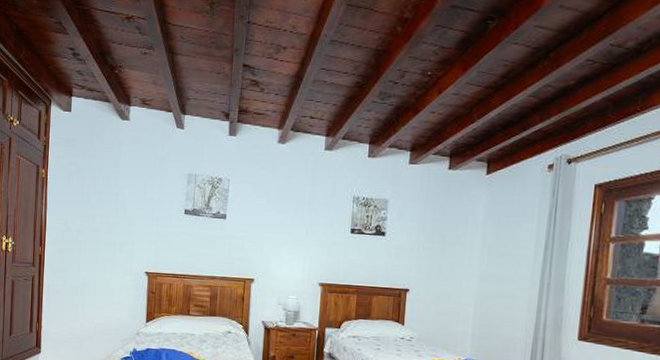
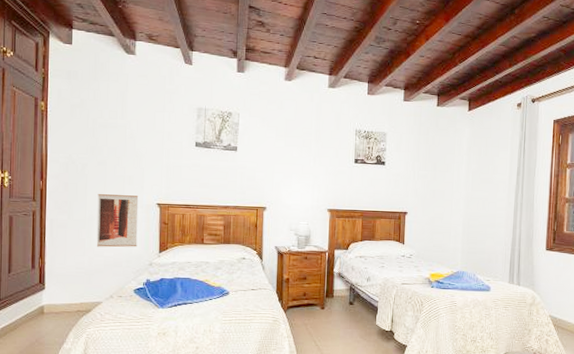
wall art: none [88,261,129,316] -> present [96,194,139,248]

